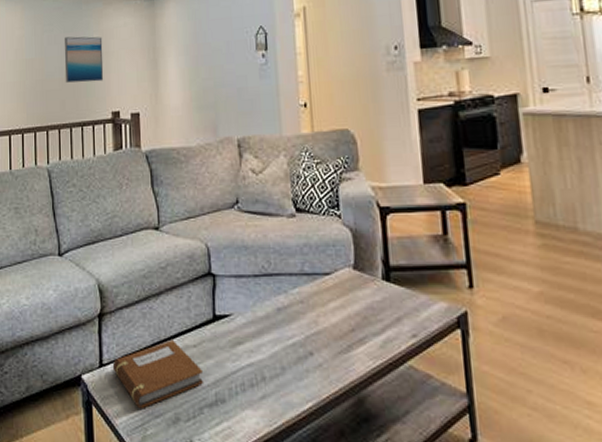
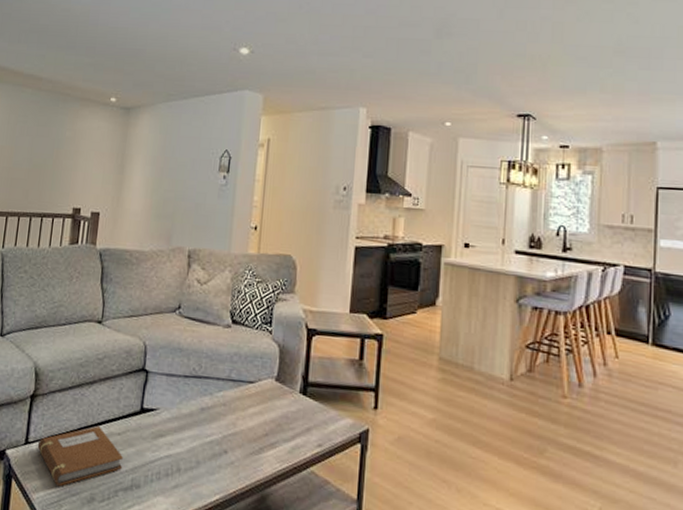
wall art: present [64,36,104,83] -> none [31,130,75,178]

